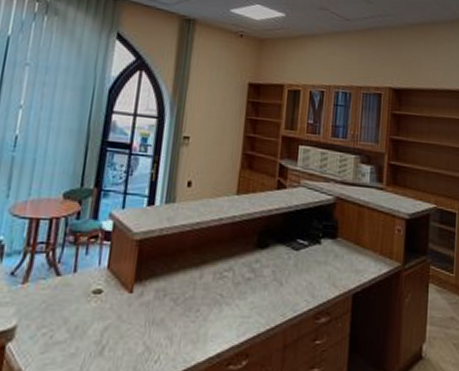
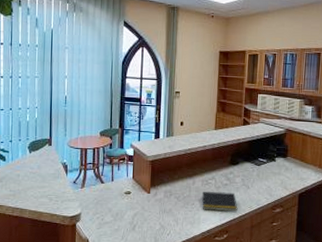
notepad: none [211,289,265,323] -> present [201,191,238,212]

